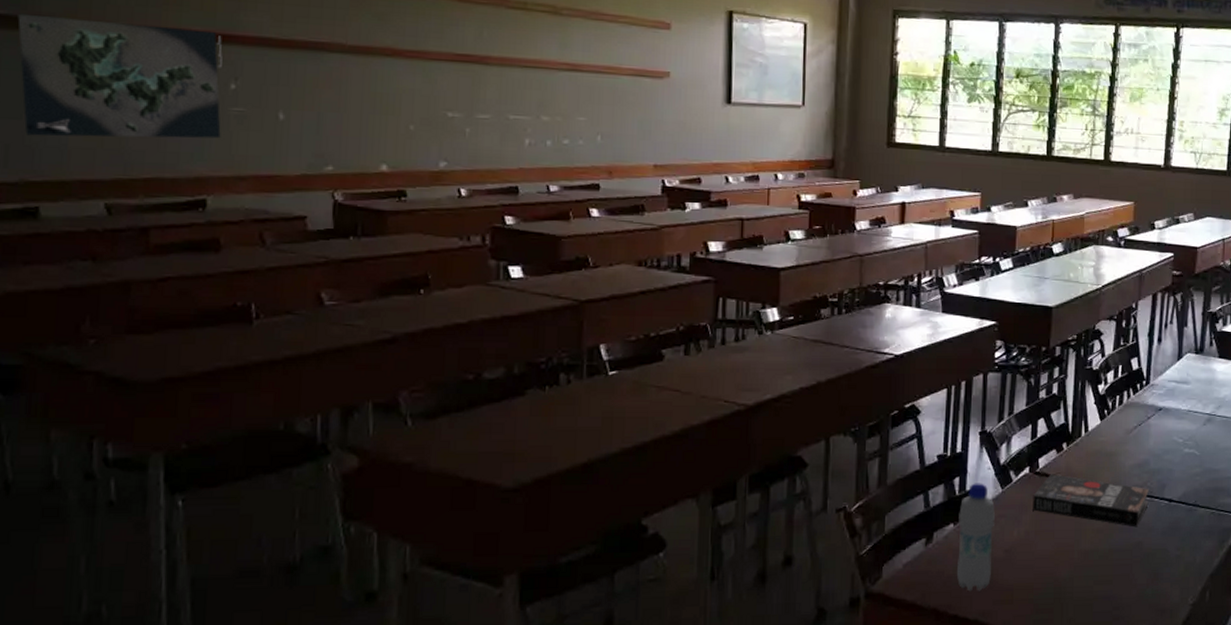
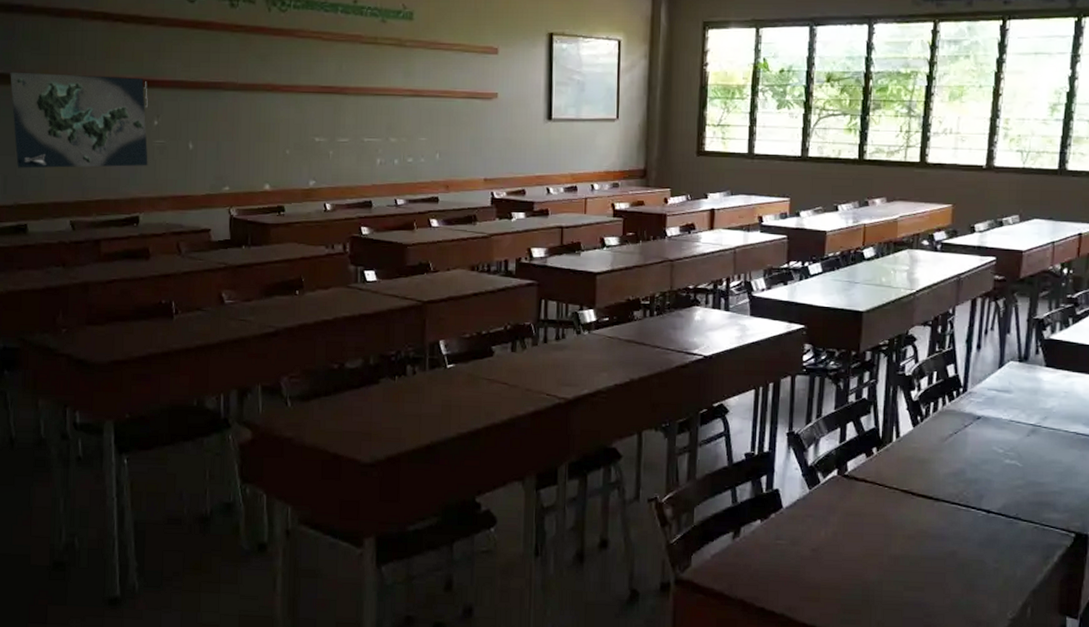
bottle: present [957,483,995,592] -> none [764,482,802,587]
book: present [1033,474,1150,528] -> none [841,477,966,537]

